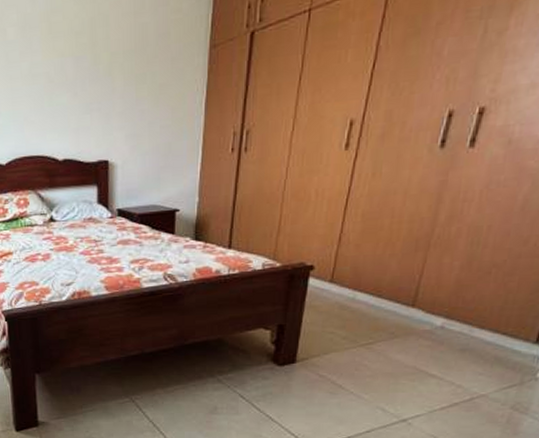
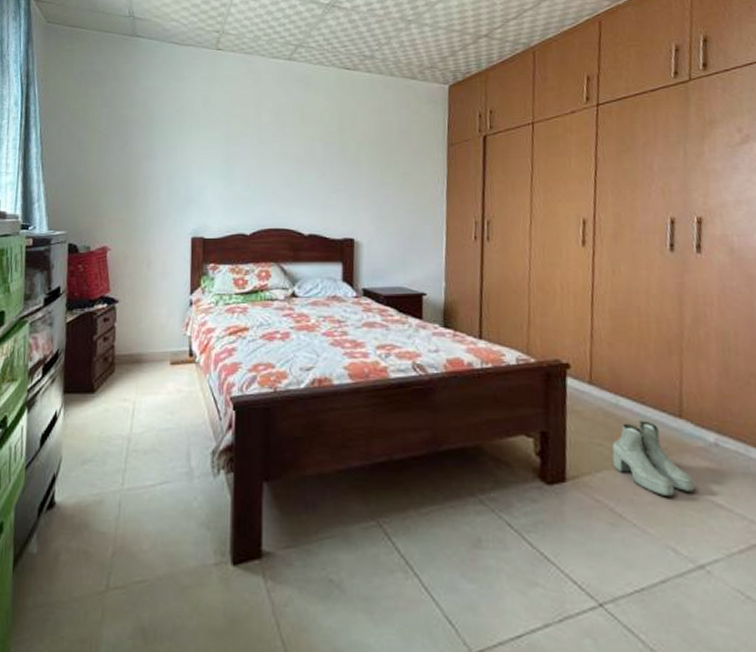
boots: none [341,311,413,370] -> present [612,420,695,496]

